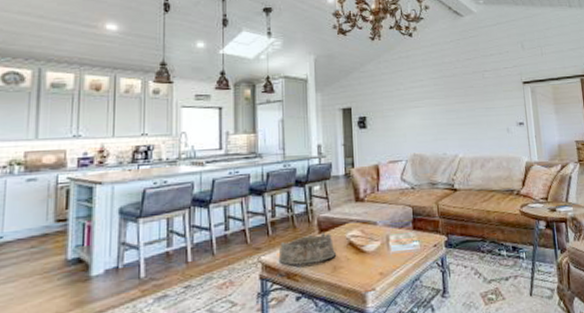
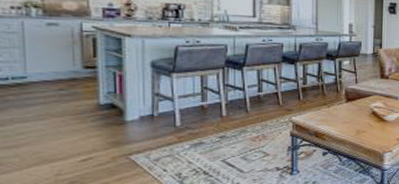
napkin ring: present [278,233,337,266] -> none [308,102,361,128]

